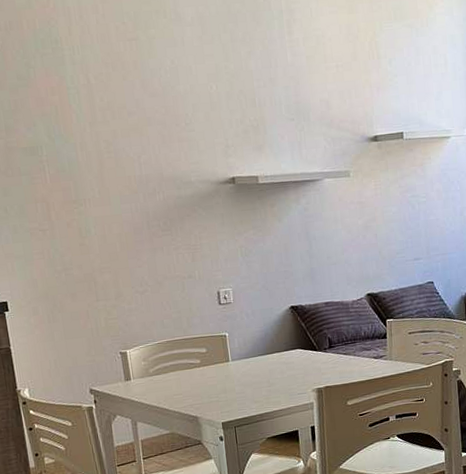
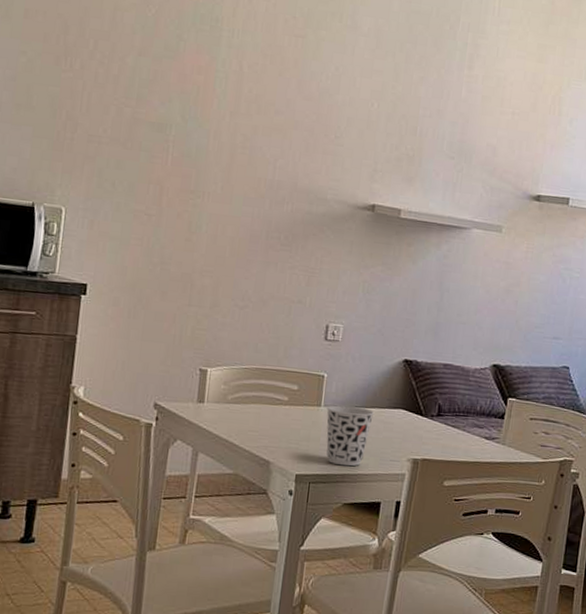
cup: none [234,355,276,407] -> present [326,405,375,466]

